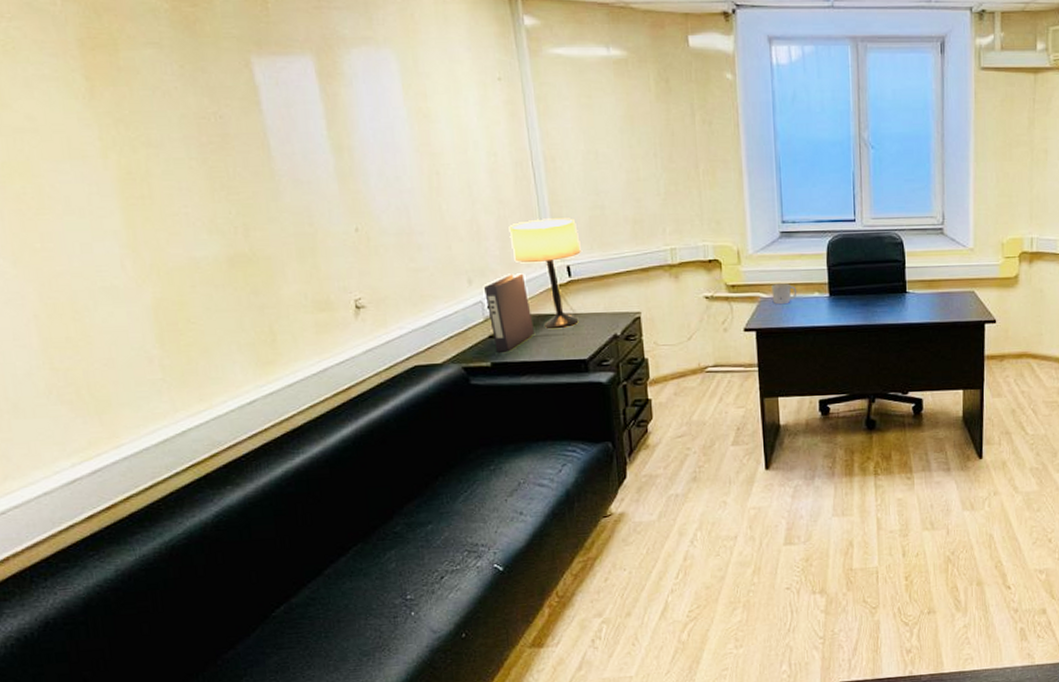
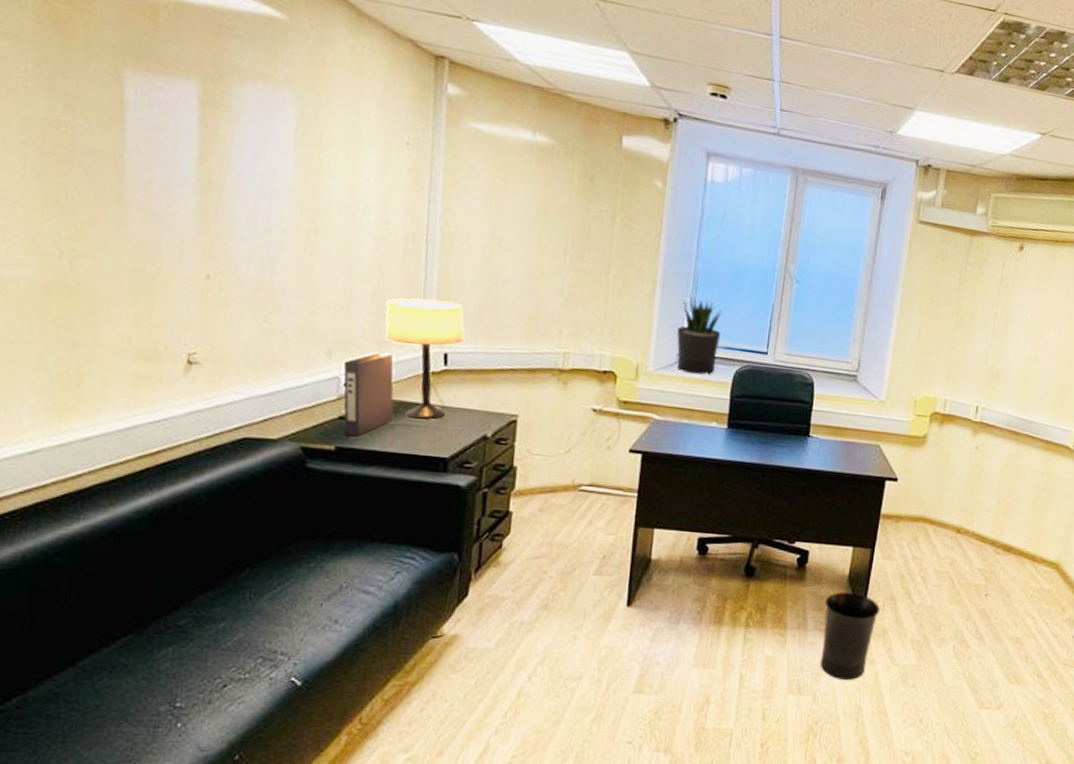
planter: none [769,177,810,252] -> present [677,295,722,376]
mug: present [772,282,797,305] -> none [665,406,694,431]
waste bin: none [944,431,996,512] -> present [820,591,880,680]

